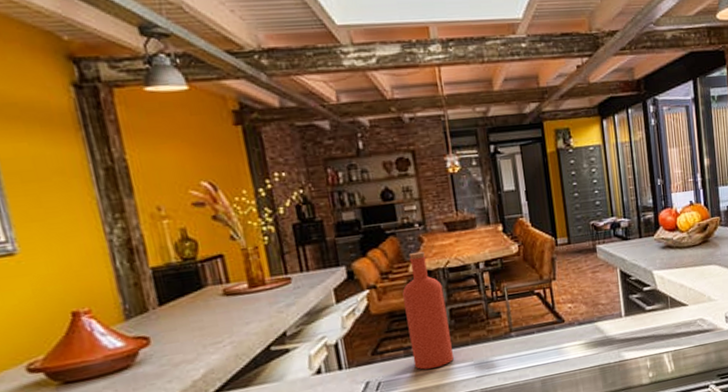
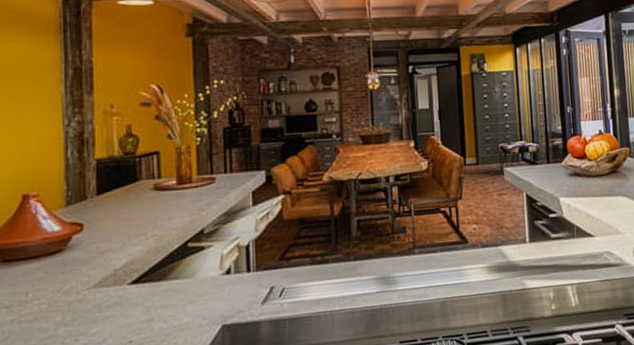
bottle: present [402,251,454,370] -> none [315,161,356,280]

